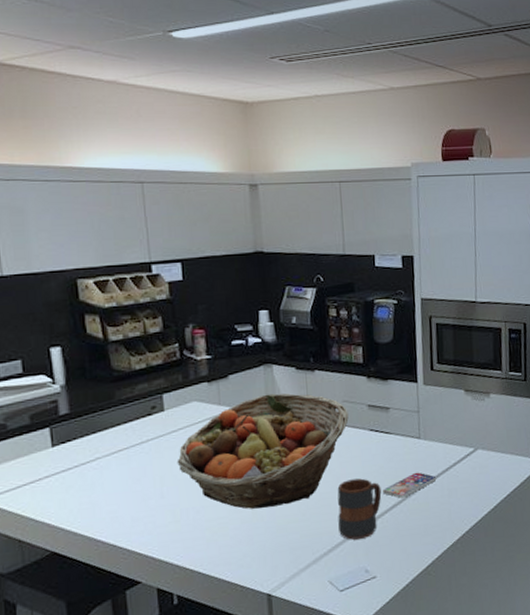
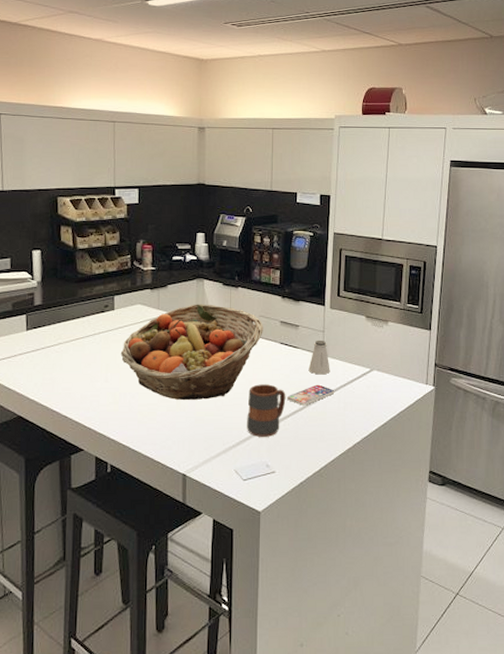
saltshaker: none [404,421,430,461] -> present [308,340,330,375]

